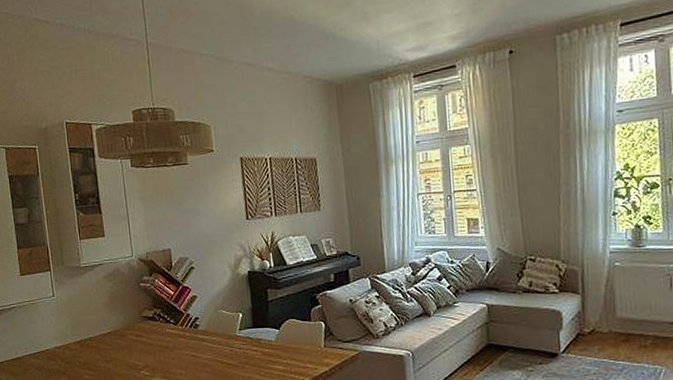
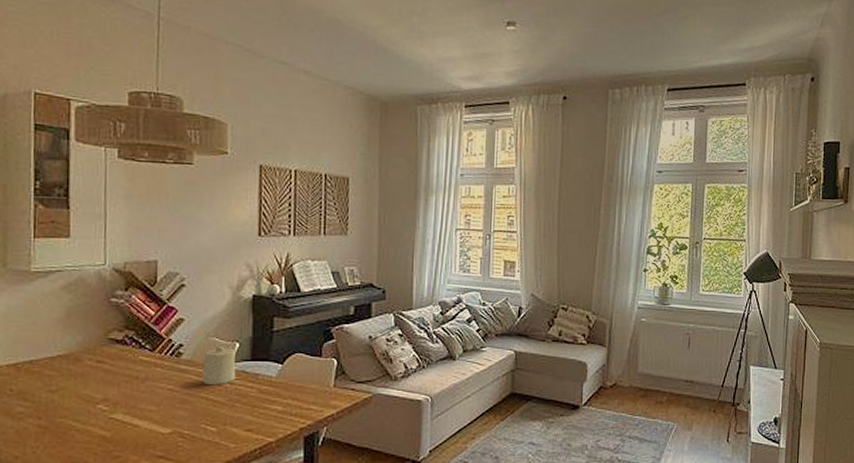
candle: none [216,317,243,351] -> present [203,346,236,386]

